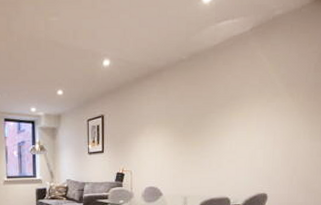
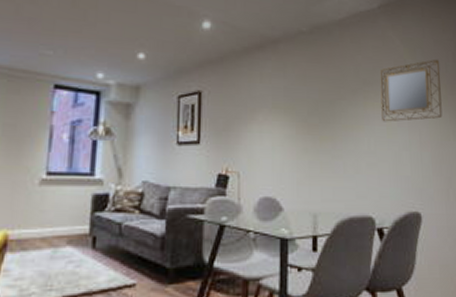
home mirror: none [243,72,301,128] -> present [380,60,443,122]

